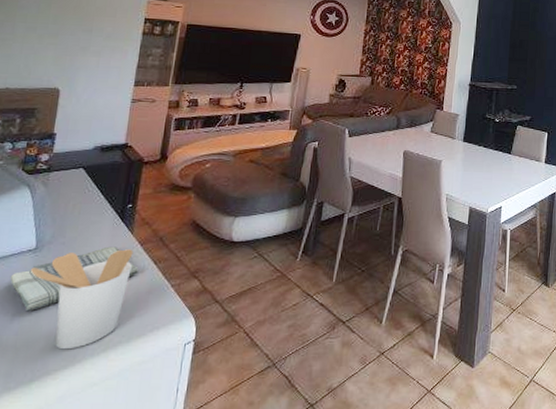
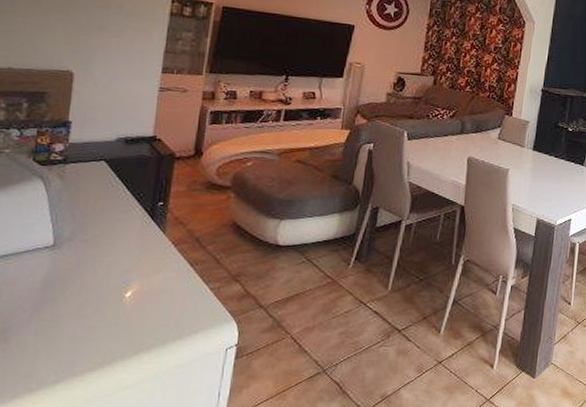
dish towel: present [10,246,139,312] -> none [25,246,173,312]
utensil holder: present [31,249,134,350] -> none [49,249,166,352]

